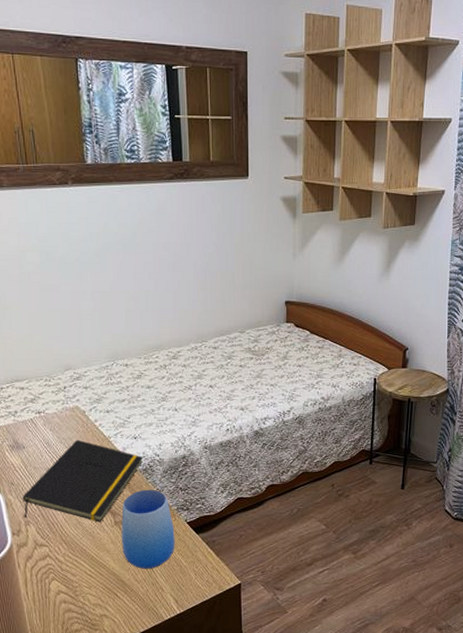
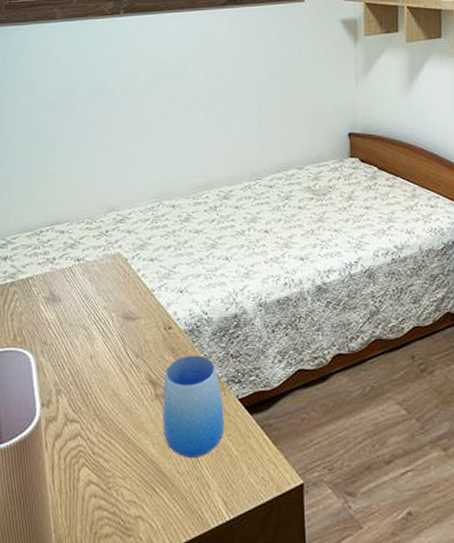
notepad: present [22,439,144,522] -> none [55,292,190,395]

